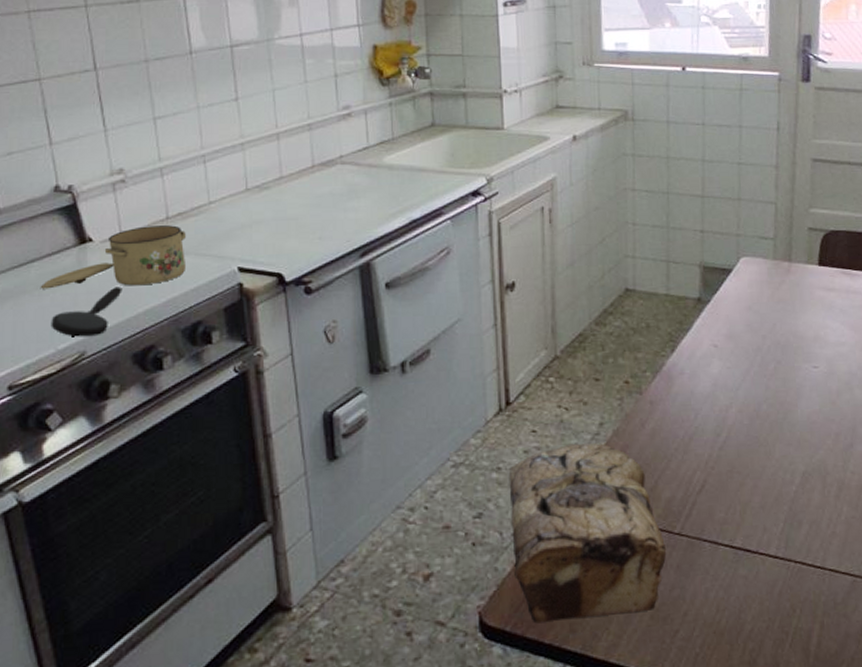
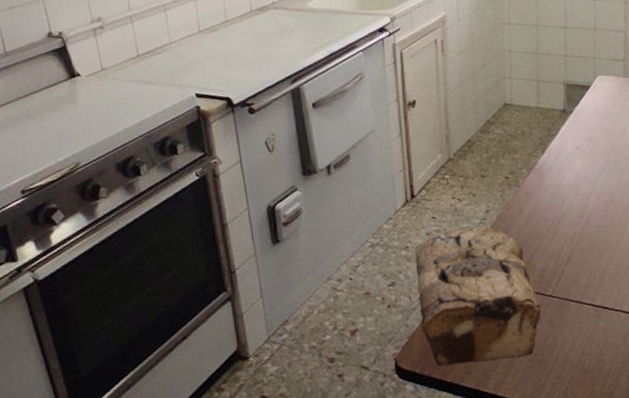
cooking pot: present [40,225,186,289] -> none [41,61,154,115]
frying pan: present [50,286,123,337] -> none [51,111,106,152]

